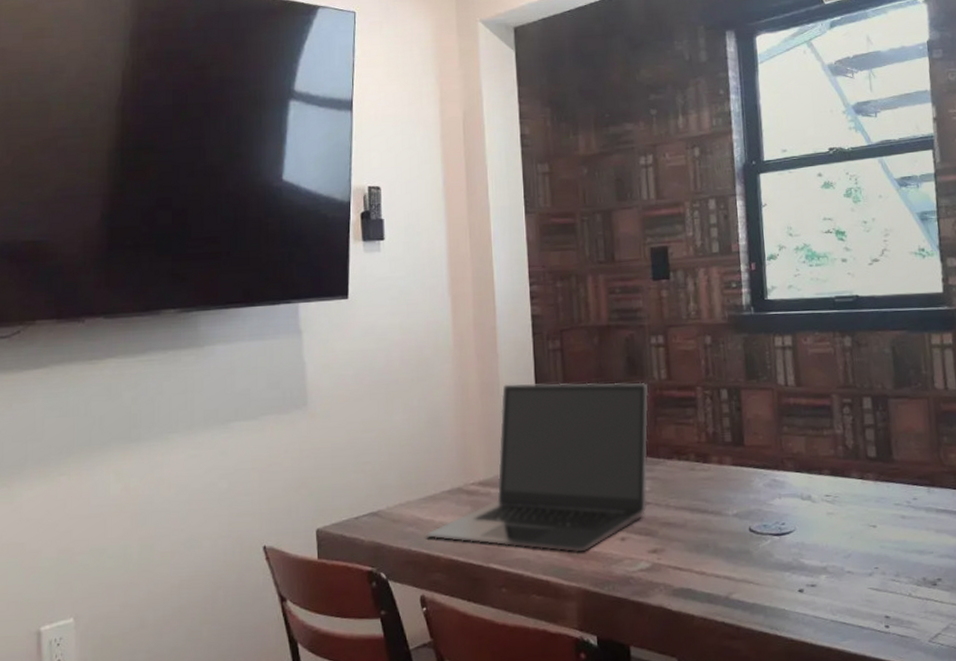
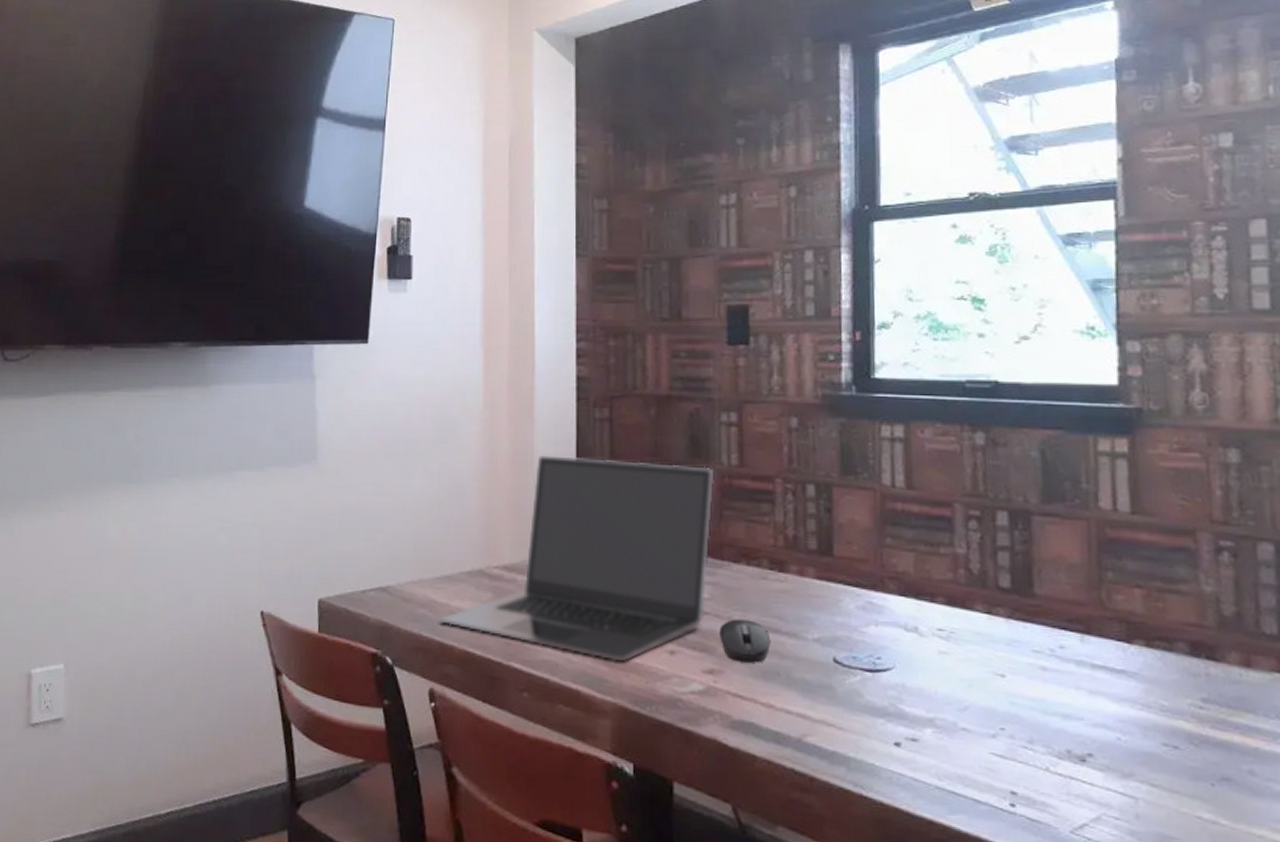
computer mouse: none [659,505,701,540] -> present [719,619,771,663]

